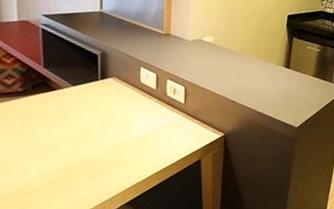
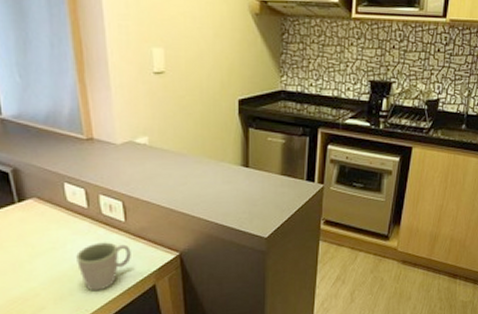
mug: none [139,119,185,161] -> present [76,242,131,292]

